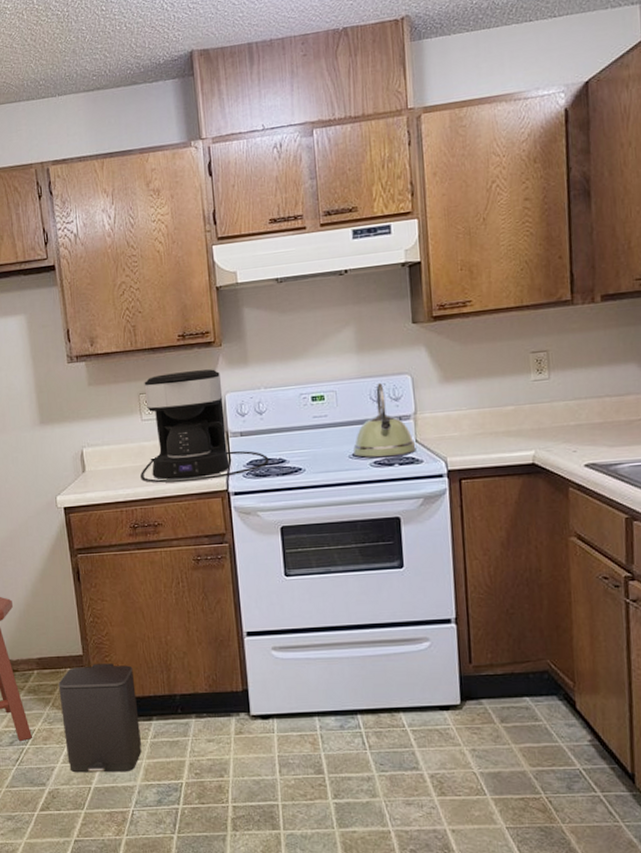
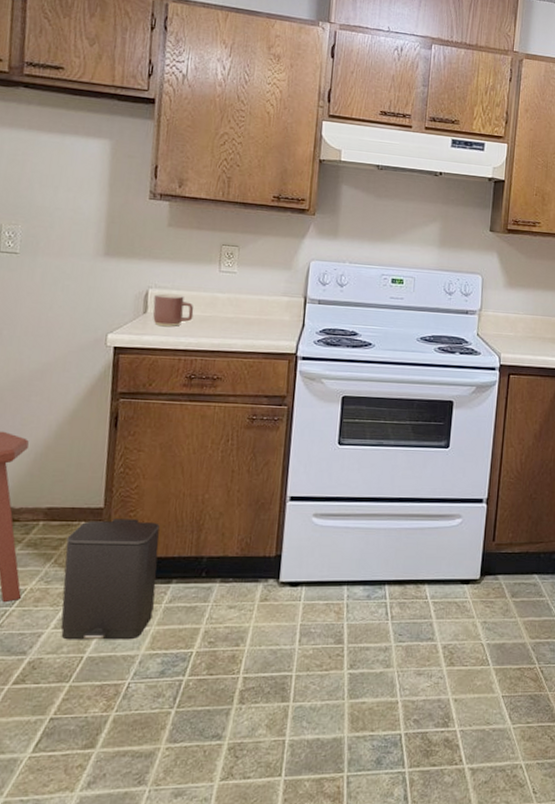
mug: none [89,449,126,482] -> present [153,293,194,326]
coffee maker: present [141,369,269,483] -> none [207,230,342,341]
kettle: present [353,383,416,458] -> none [420,278,477,346]

